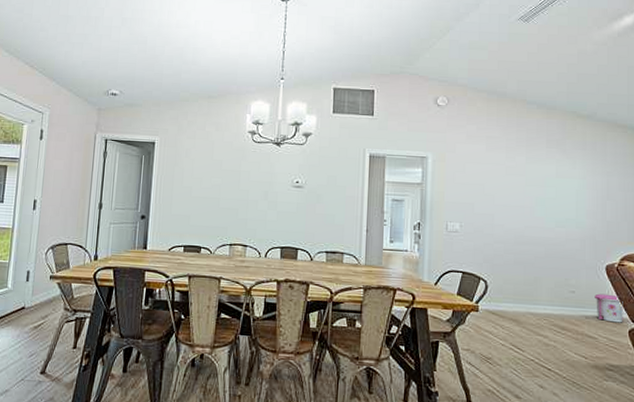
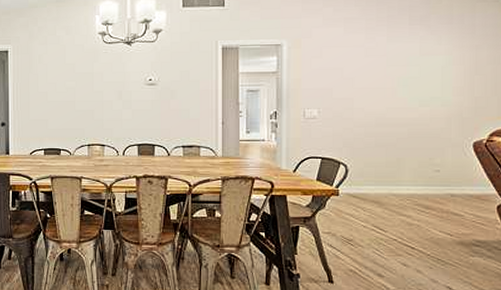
trash can: present [595,293,623,323] -> none [461,171,492,199]

